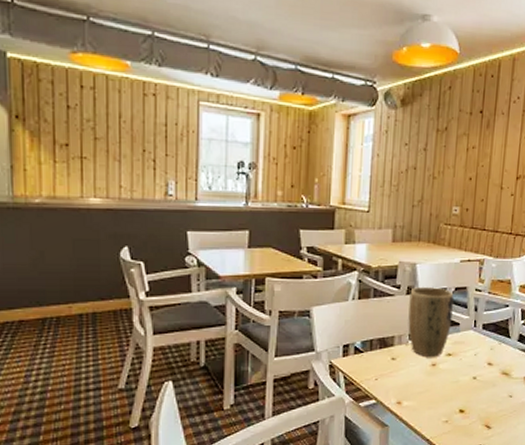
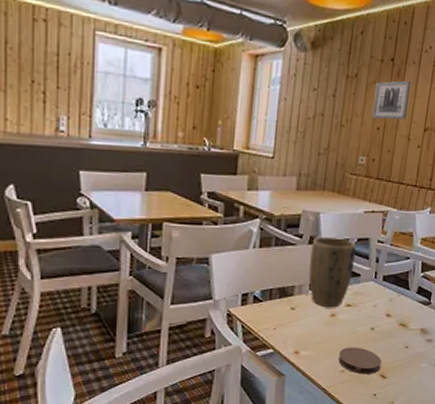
coaster: none [441,397,486,425] -> present [338,347,382,375]
wall art: none [464,131,501,170] -> present [372,80,412,120]

